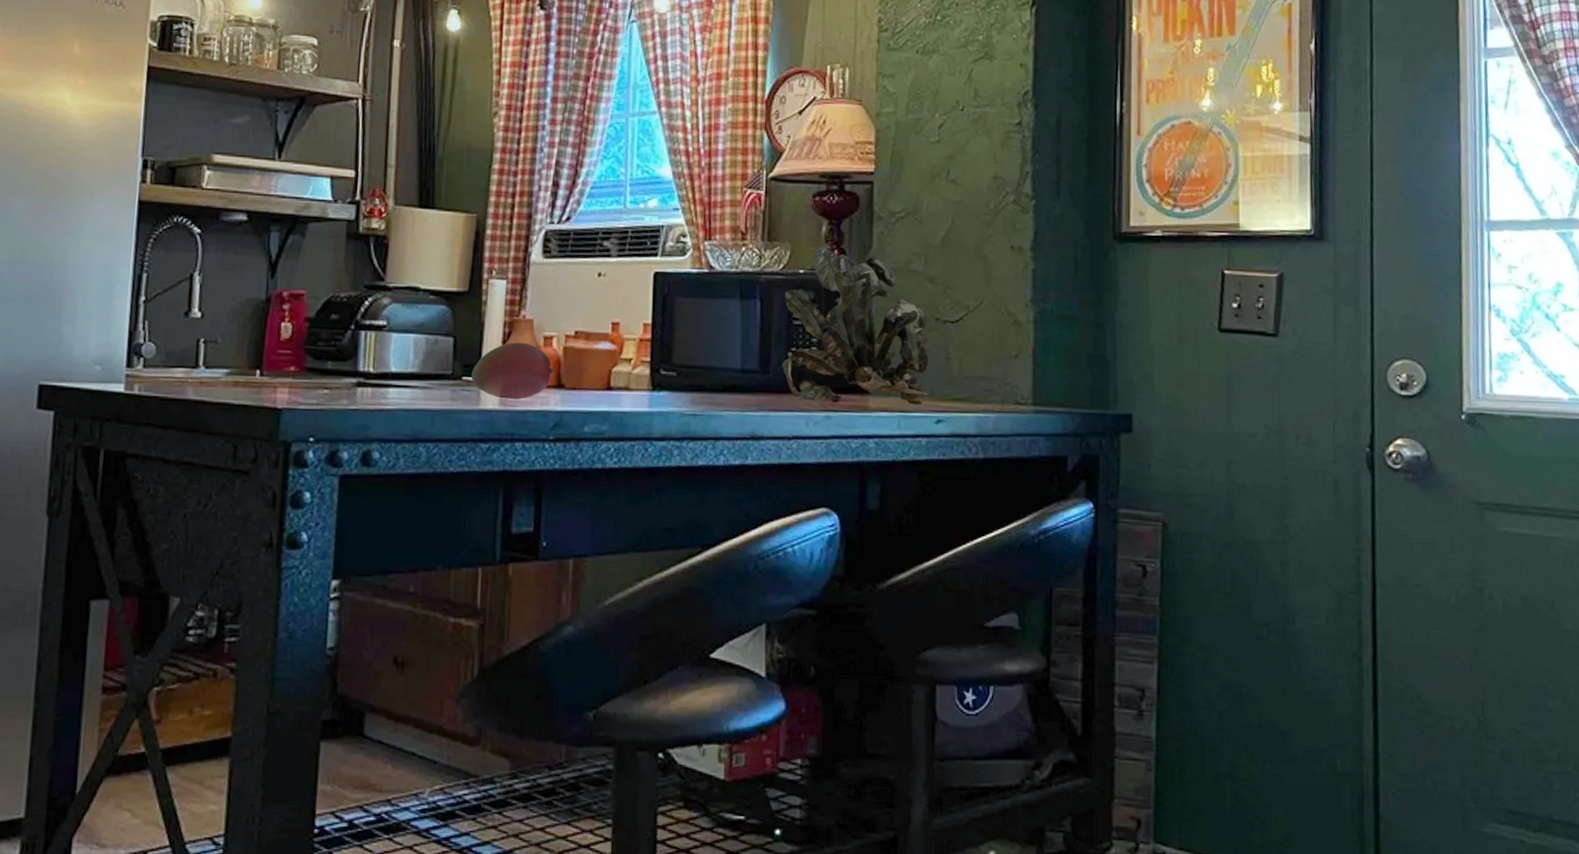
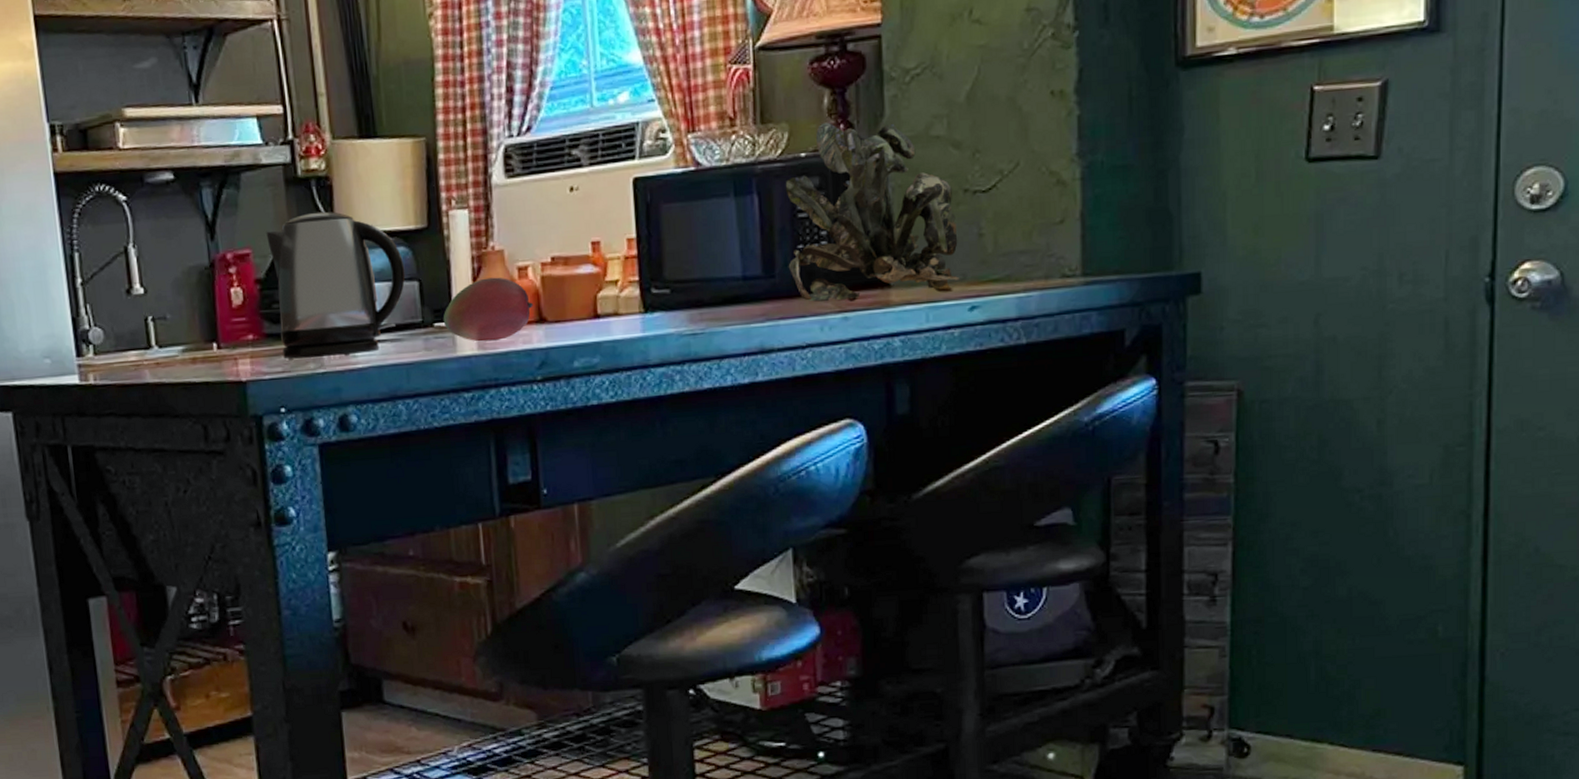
kettle: none [319,265,443,398] -> present [266,211,406,361]

